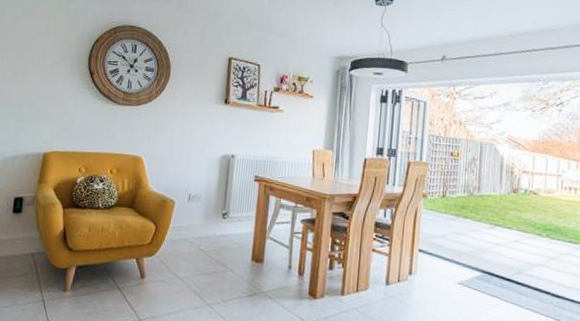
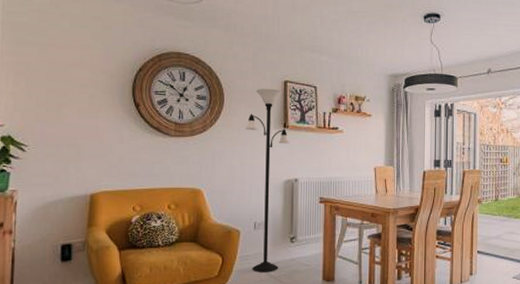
floor lamp: none [183,63,230,246] -> present [245,88,290,273]

